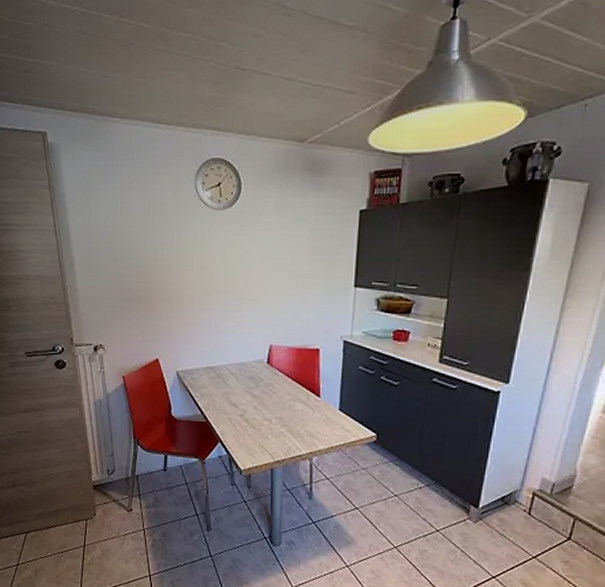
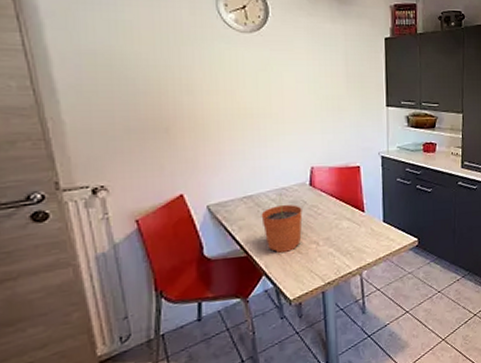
plant pot: none [221,367,258,424] -> present [261,193,303,253]

